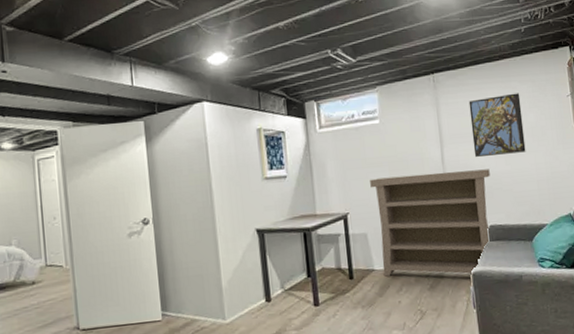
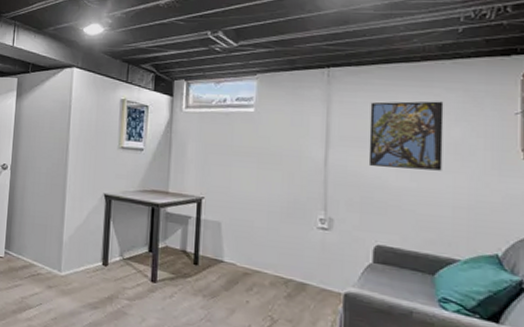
bookshelf: present [370,169,490,277] -> none [233,167,387,295]

